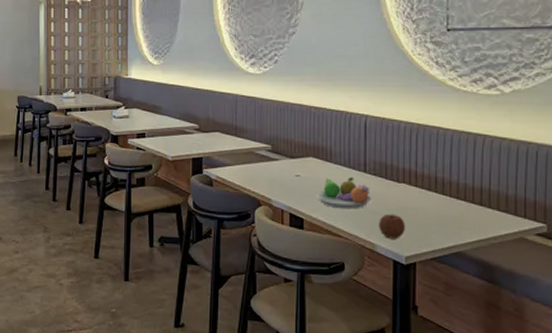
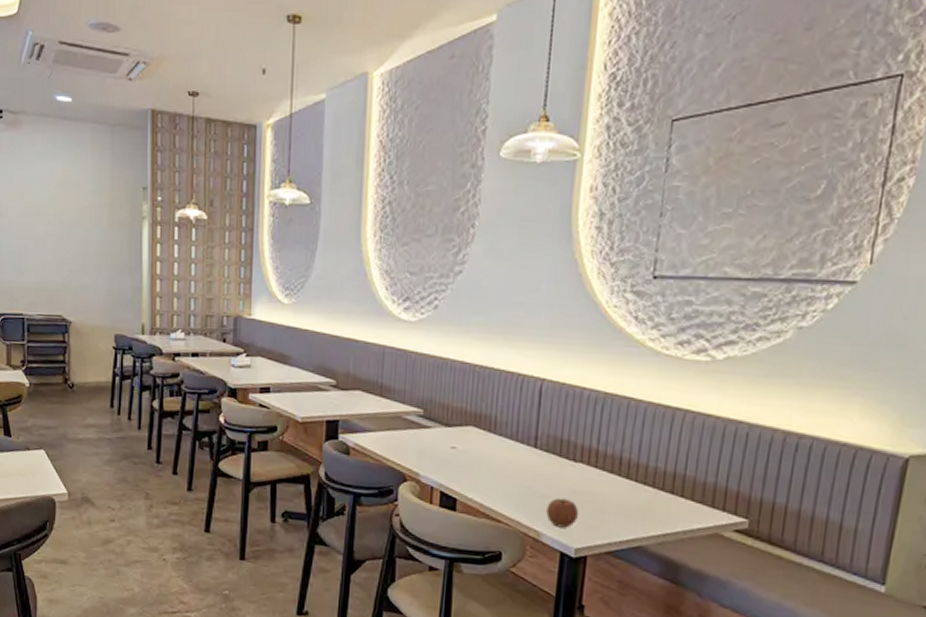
fruit bowl: present [316,176,372,209] -> none [473,452,541,491]

